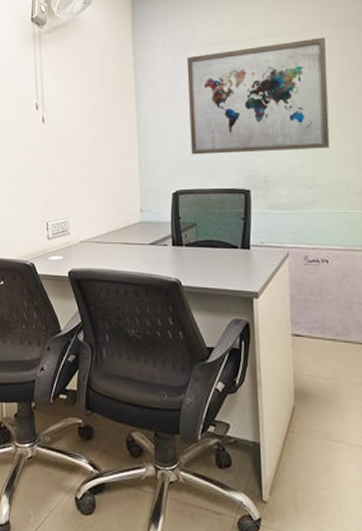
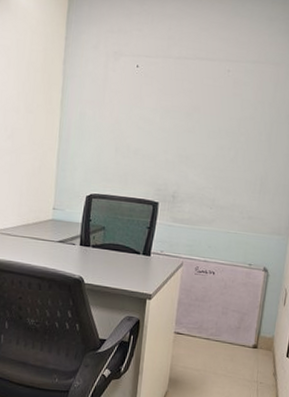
wall art: present [187,37,330,155] -> none [109,63,247,175]

